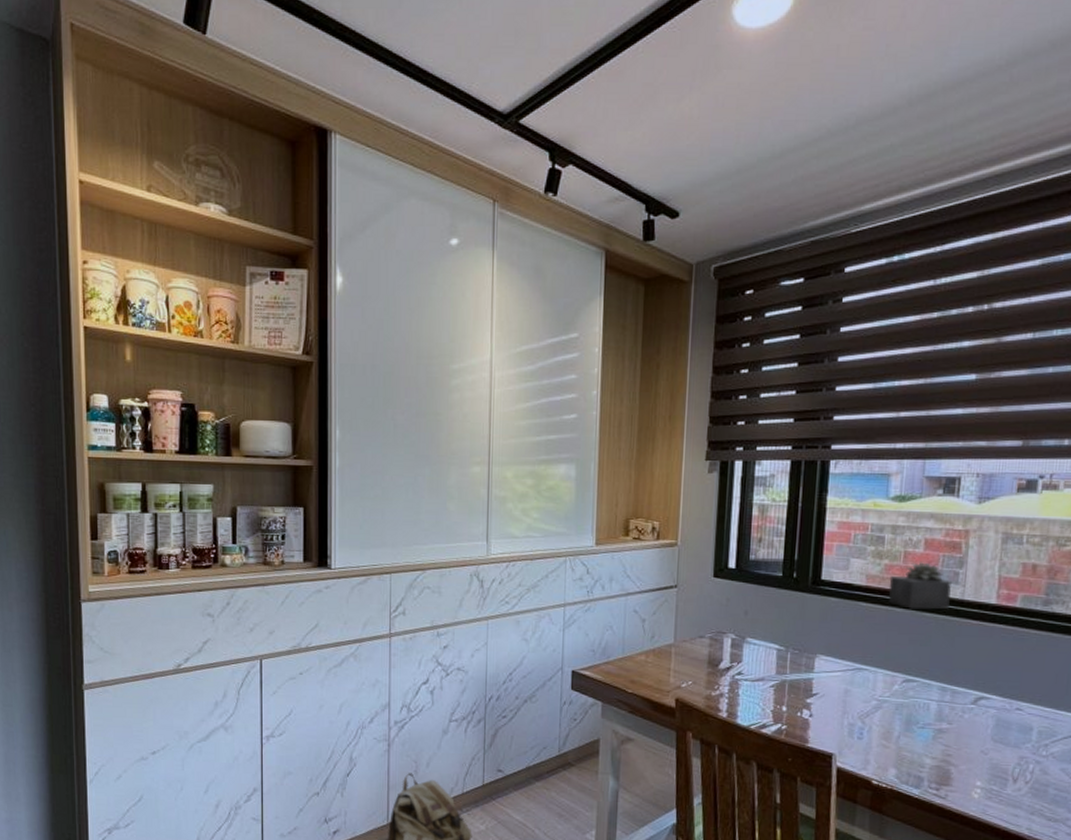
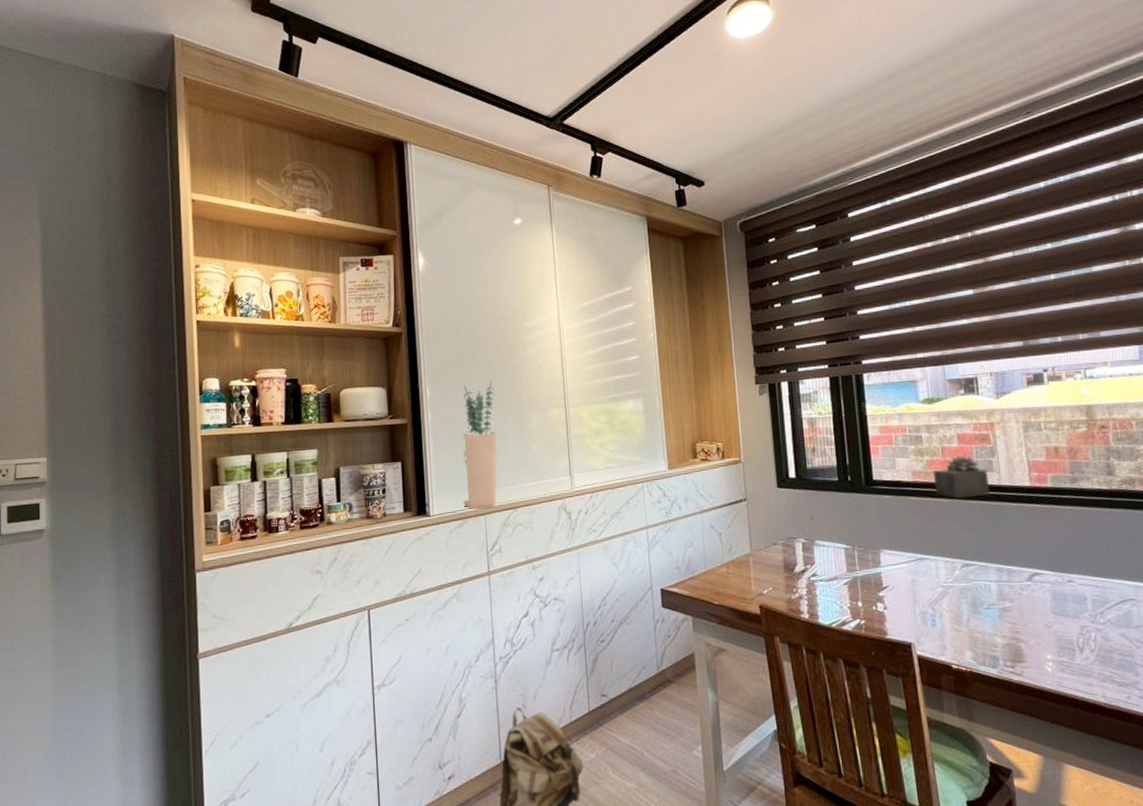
vase: none [369,427,411,568] -> present [463,380,498,510]

